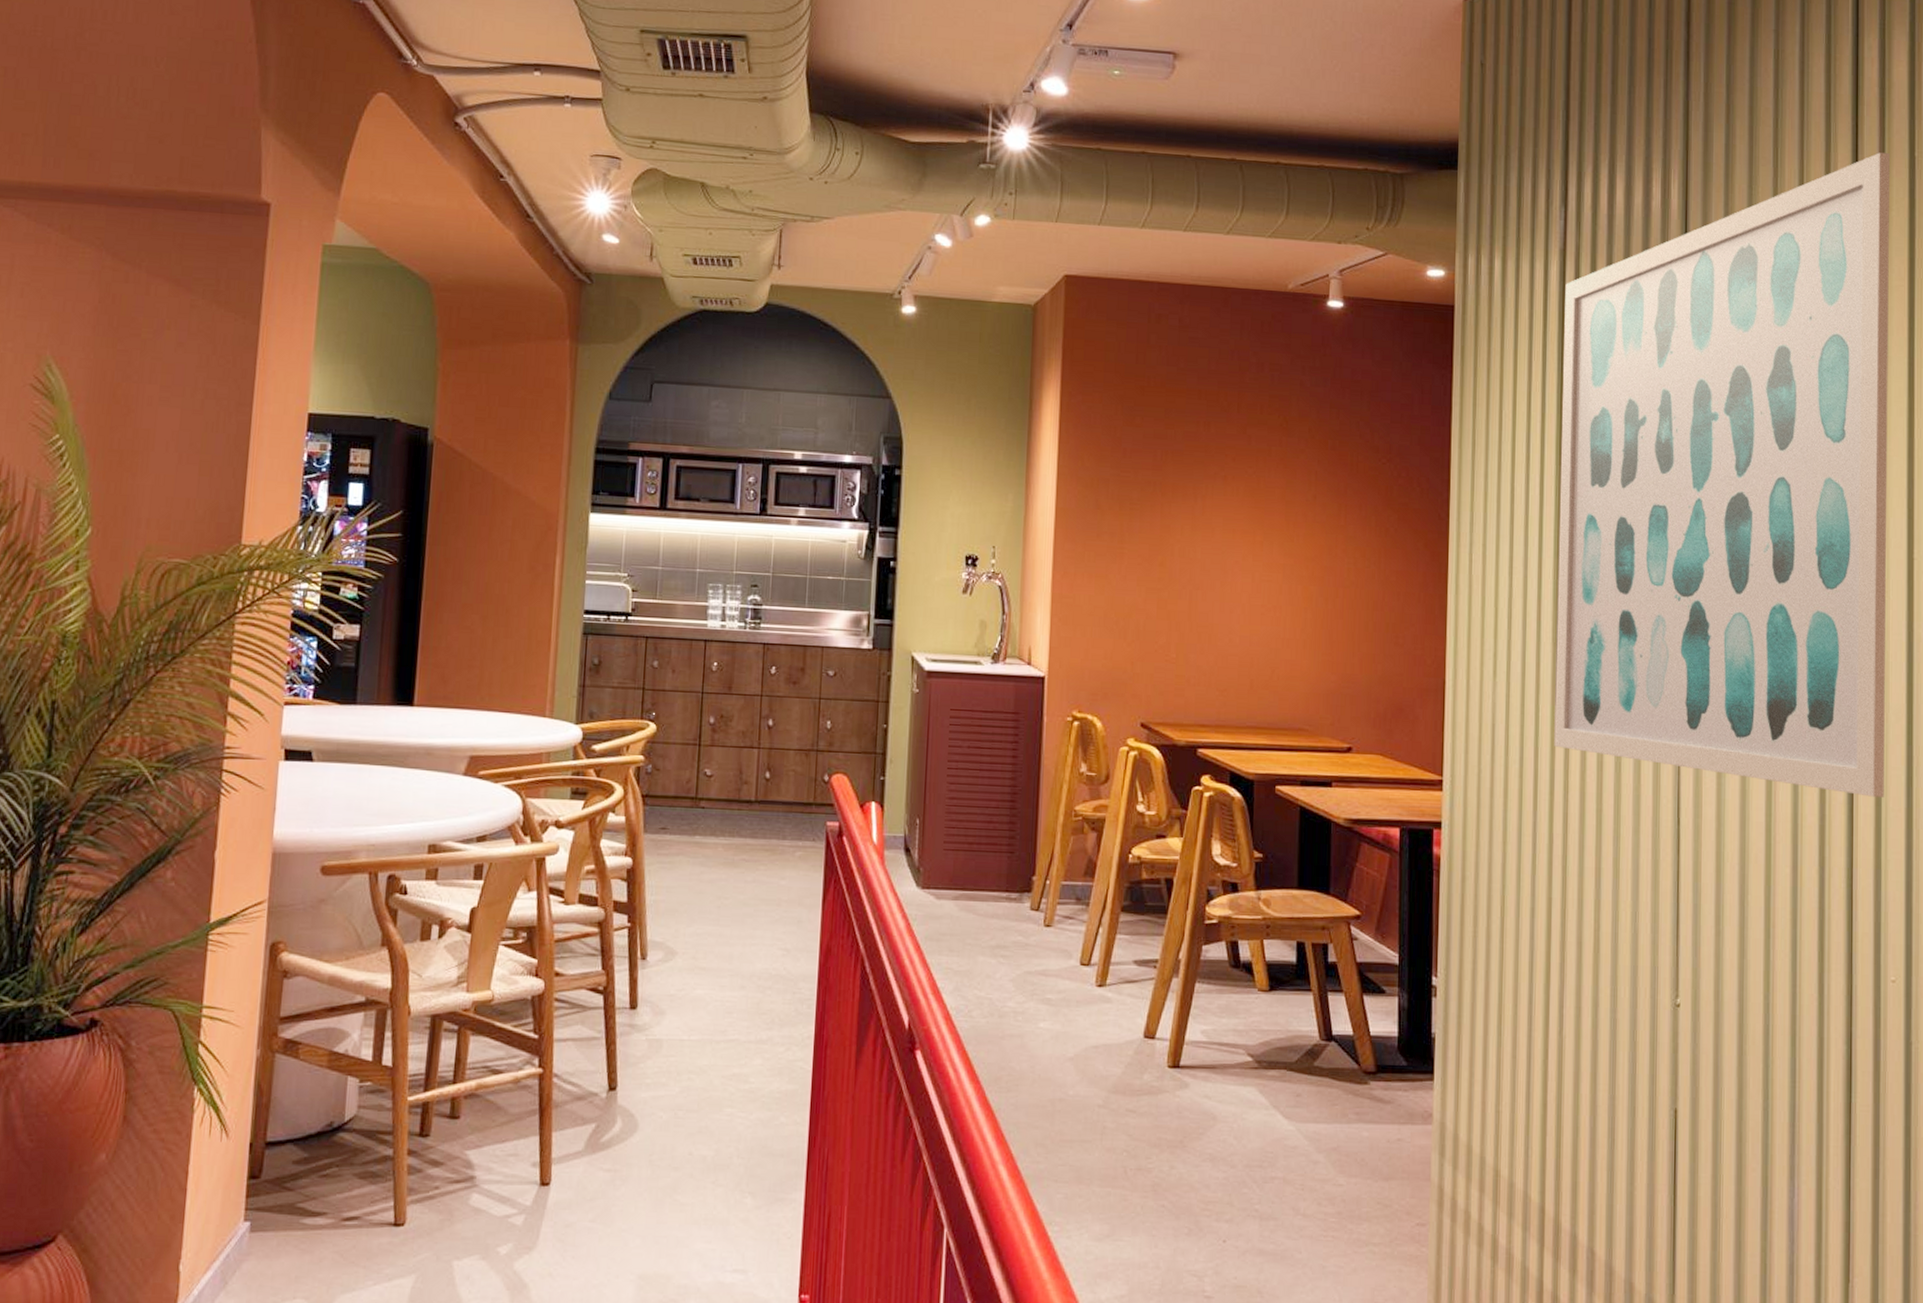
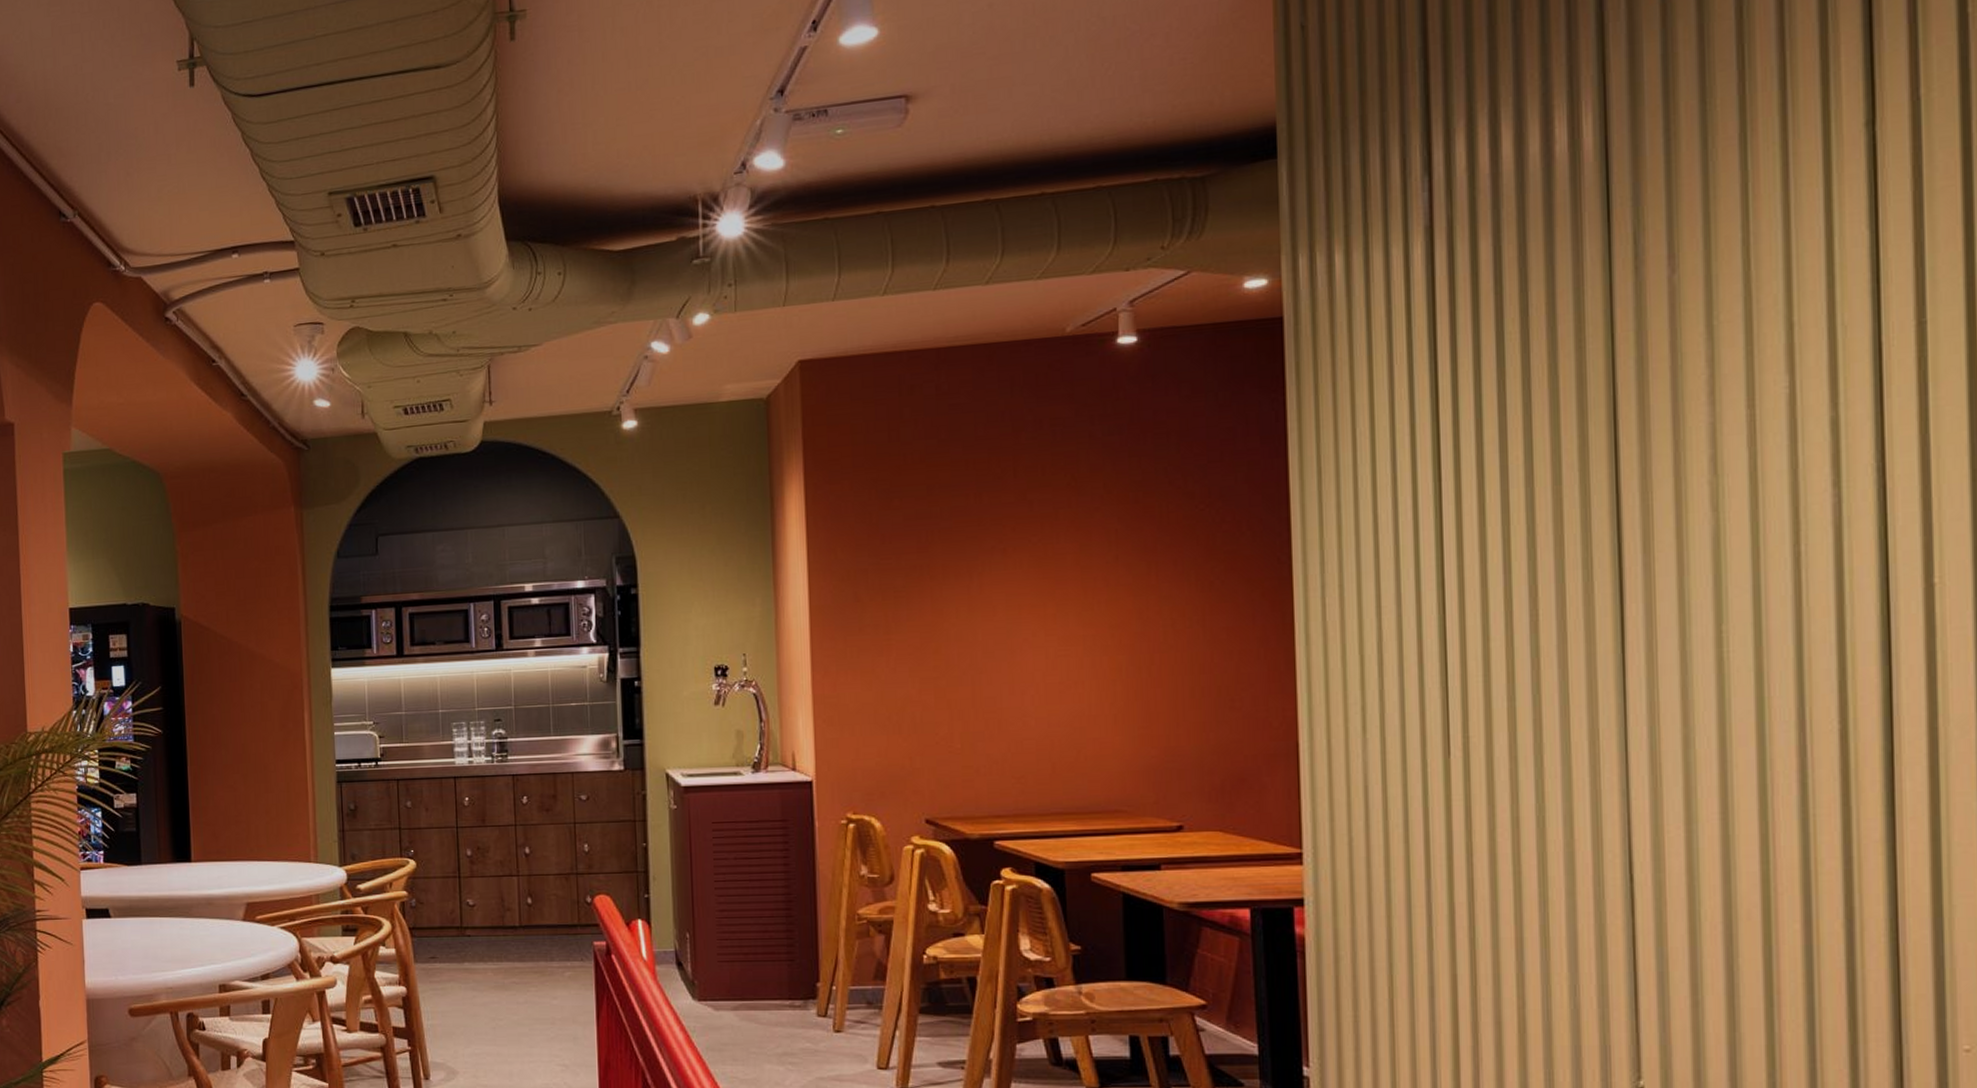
wall art: present [1554,152,1890,797] -> none [1435,17,1945,831]

